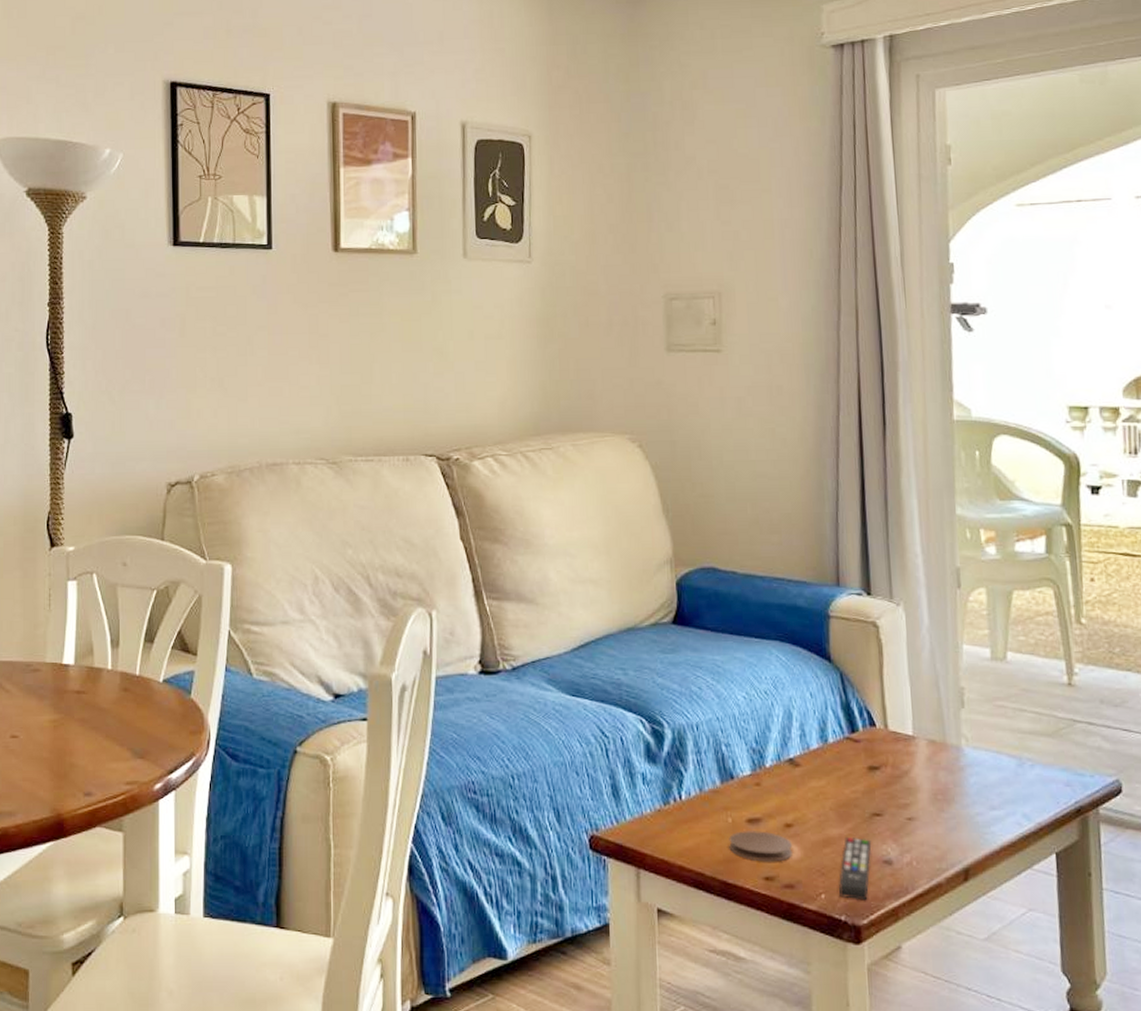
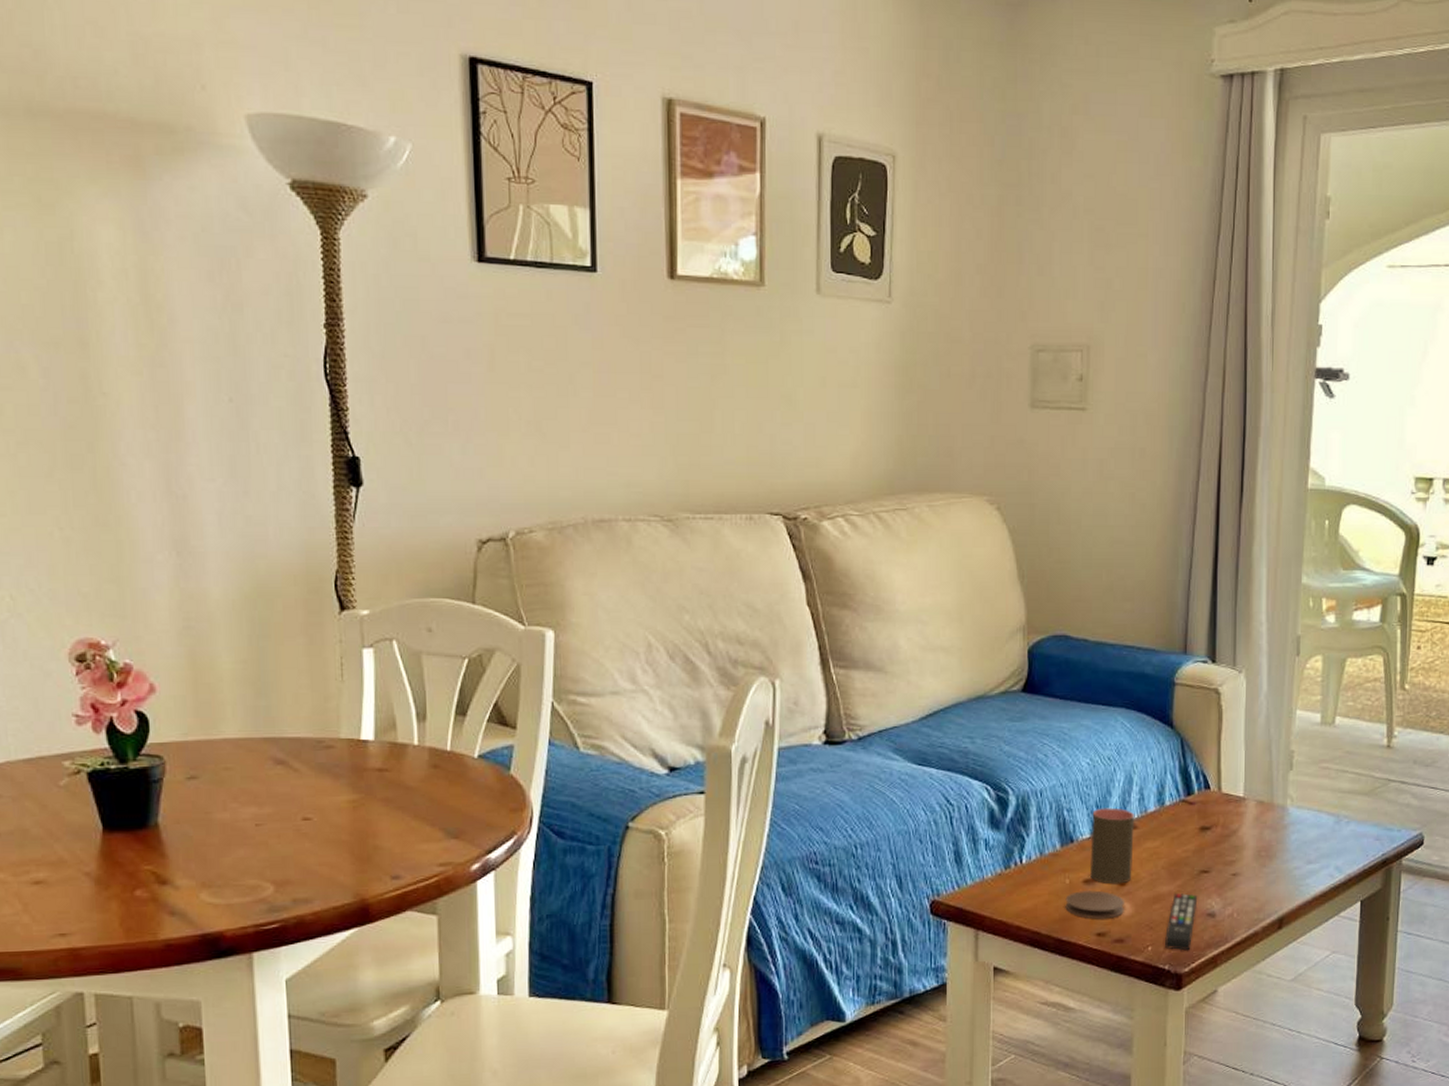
cup: none [751,743,798,825] -> present [1090,807,1134,884]

